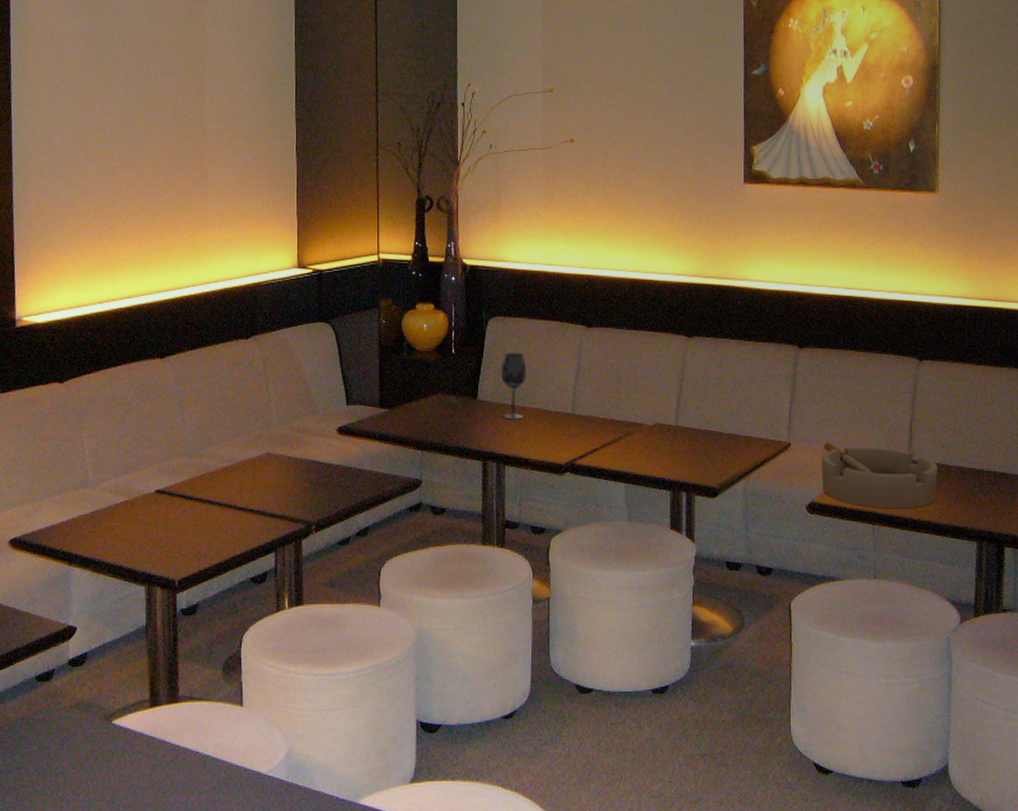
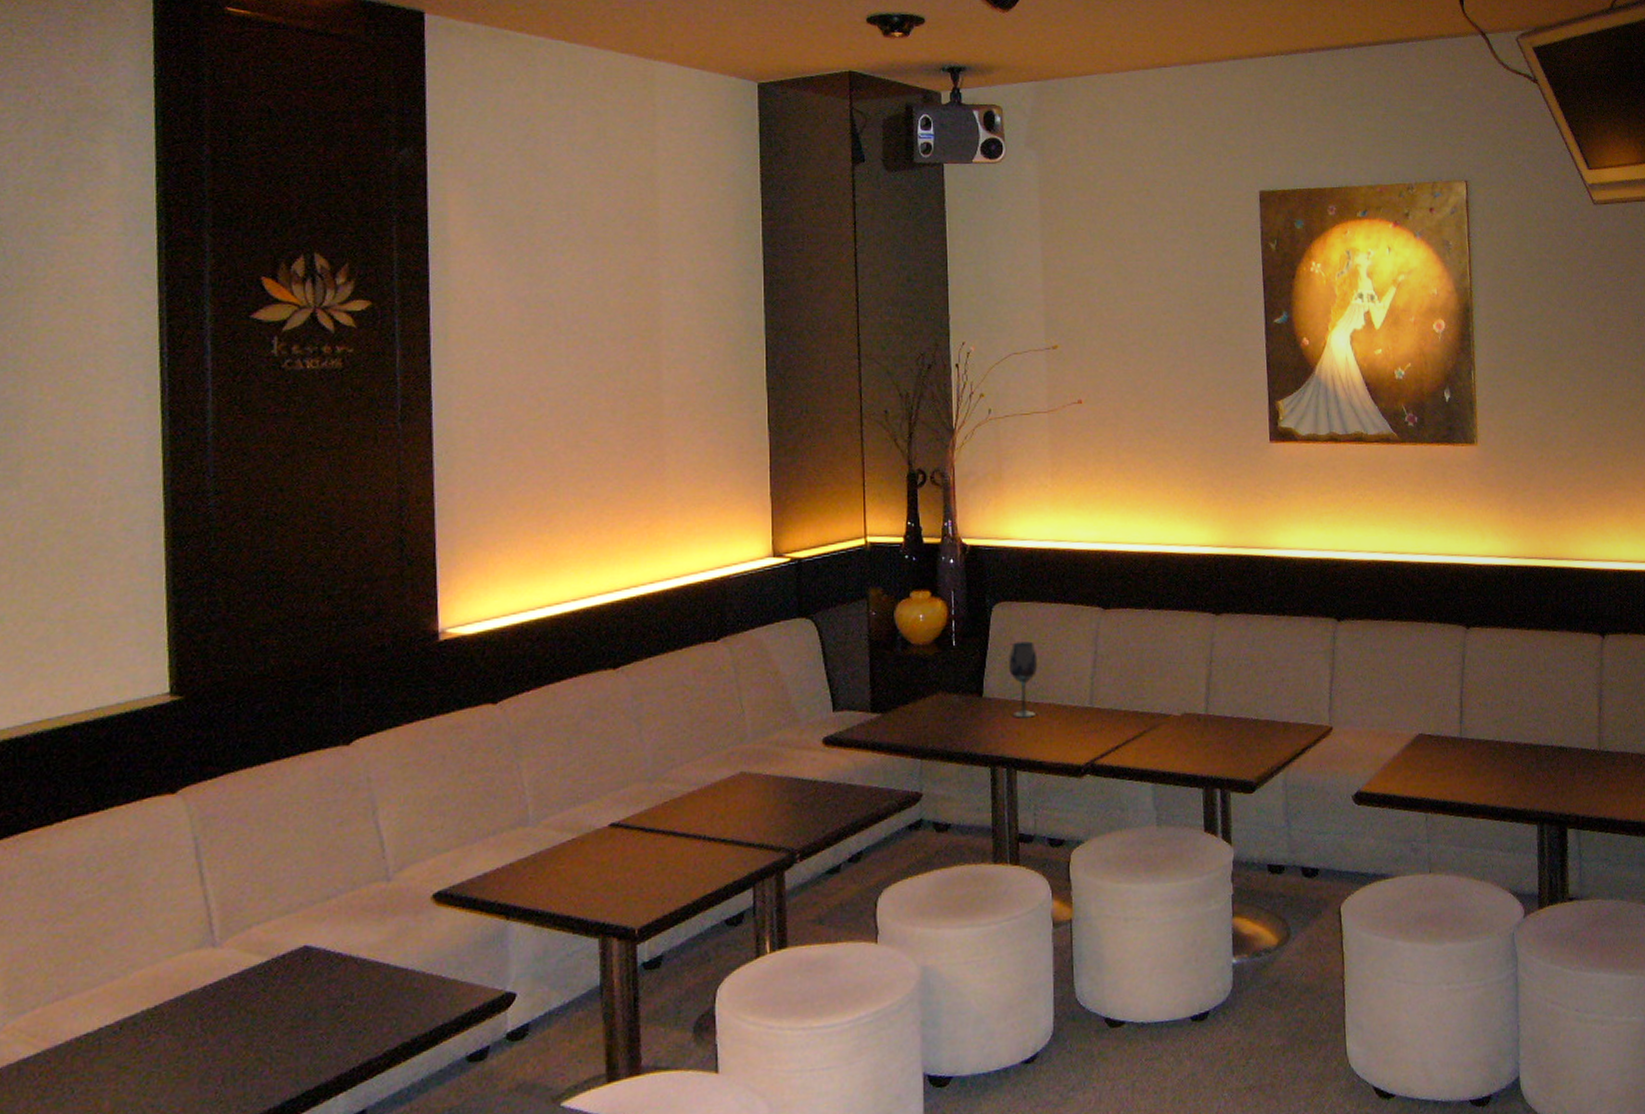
ashtray: present [822,441,938,510] -> none [1367,722,1492,795]

